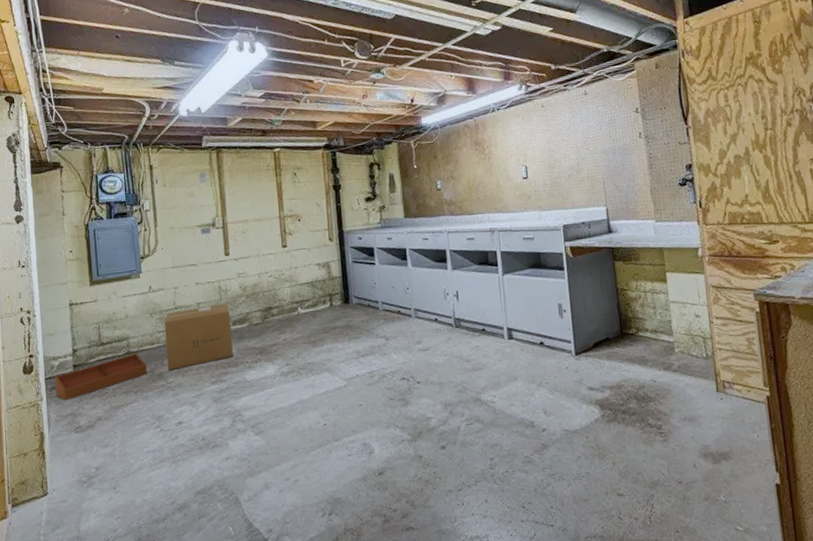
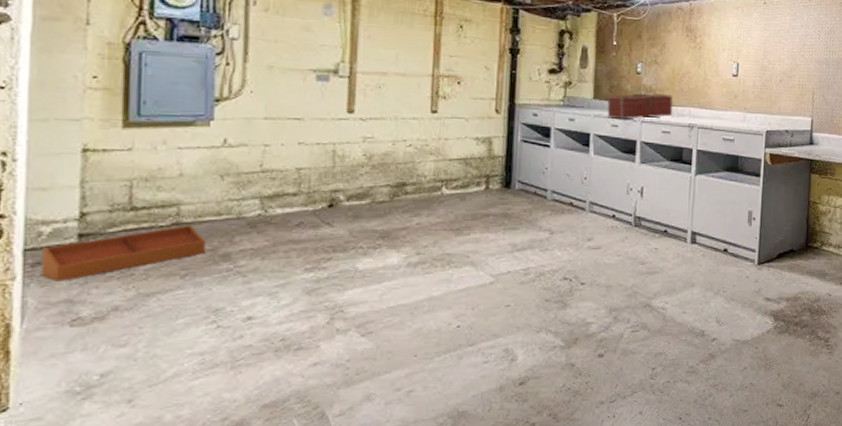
box: present [164,304,233,371] -> none [240,173,345,251]
toolbox: none [416,204,474,233] -> present [607,93,673,119]

